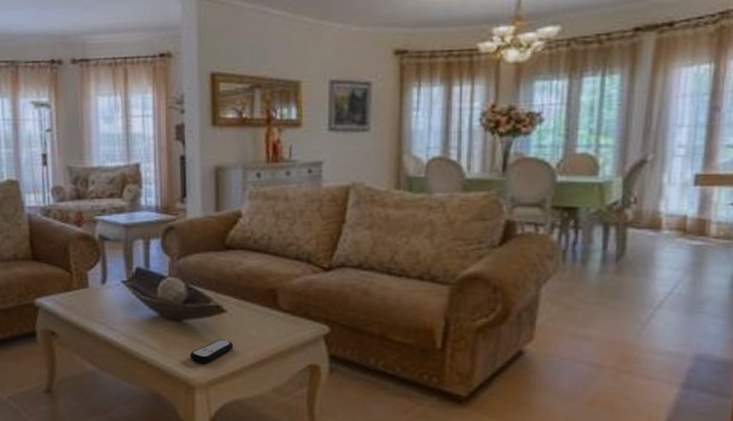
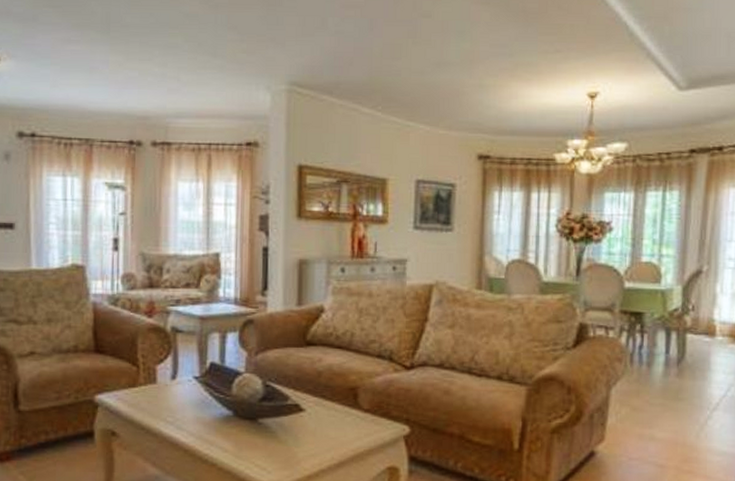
remote control: present [190,340,233,363] -> none [265,440,311,466]

